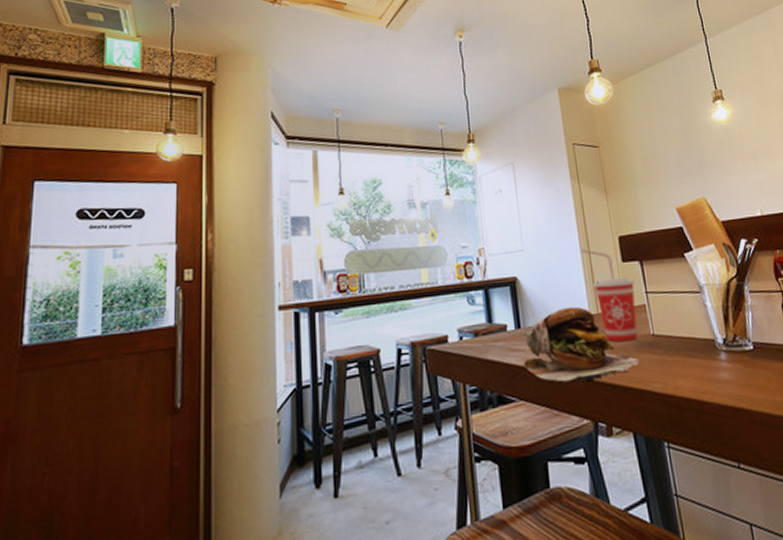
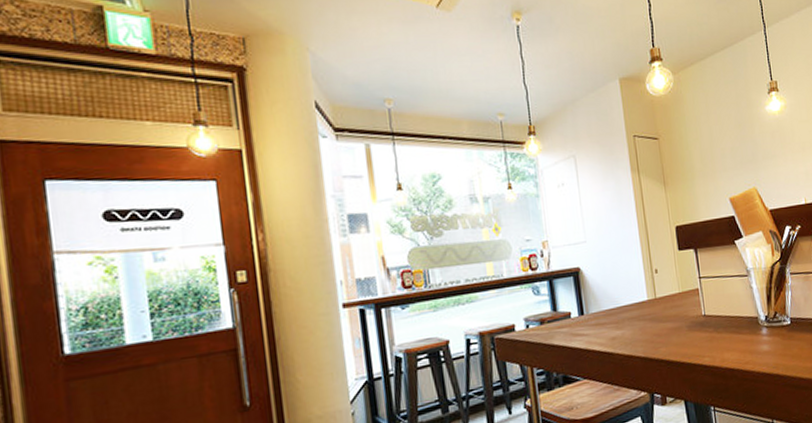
burger: present [523,306,639,383] -> none [586,292,692,361]
beverage cup: present [581,249,638,342] -> none [640,239,691,323]

